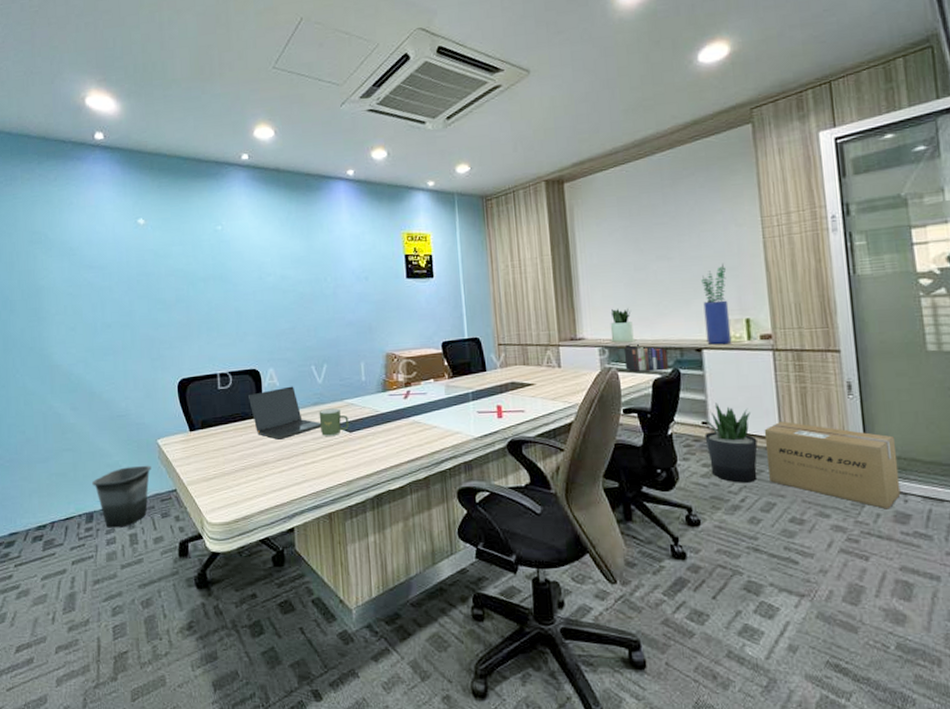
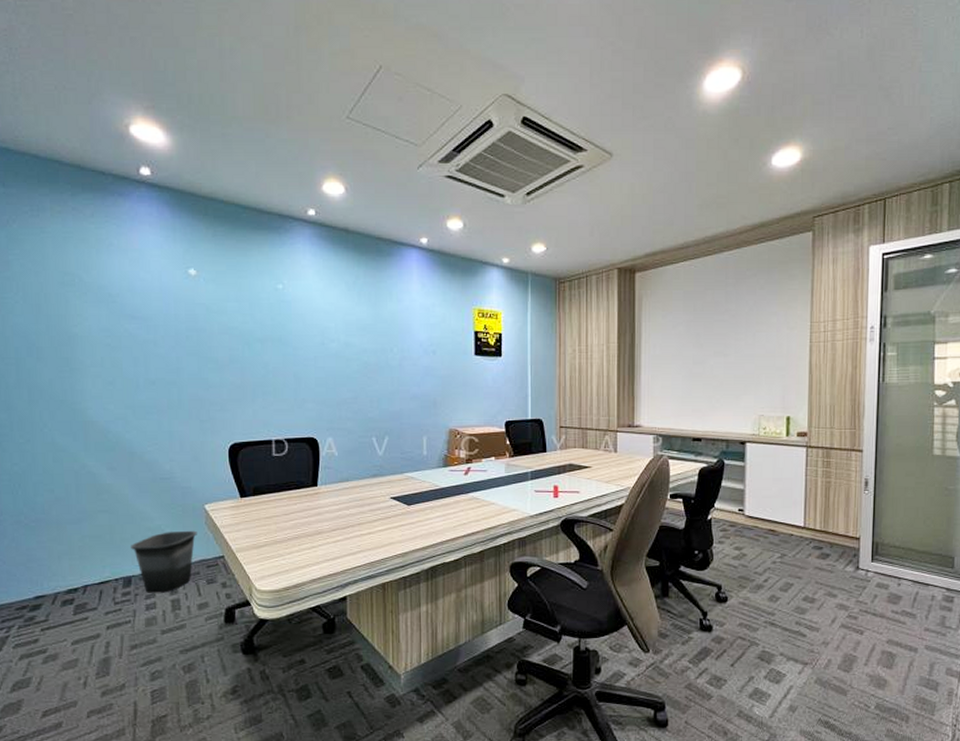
laptop: present [249,386,321,440] -> none [305,457,379,510]
mug: present [319,408,349,436] -> none [377,481,408,508]
planter: present [610,308,637,344] -> none [664,399,689,432]
books: present [625,343,668,371] -> none [677,433,714,459]
vase: present [701,263,732,345] -> none [750,363,774,439]
planter: present [703,403,758,483] -> none [739,492,784,565]
box: present [764,421,901,510] -> none [790,512,898,591]

